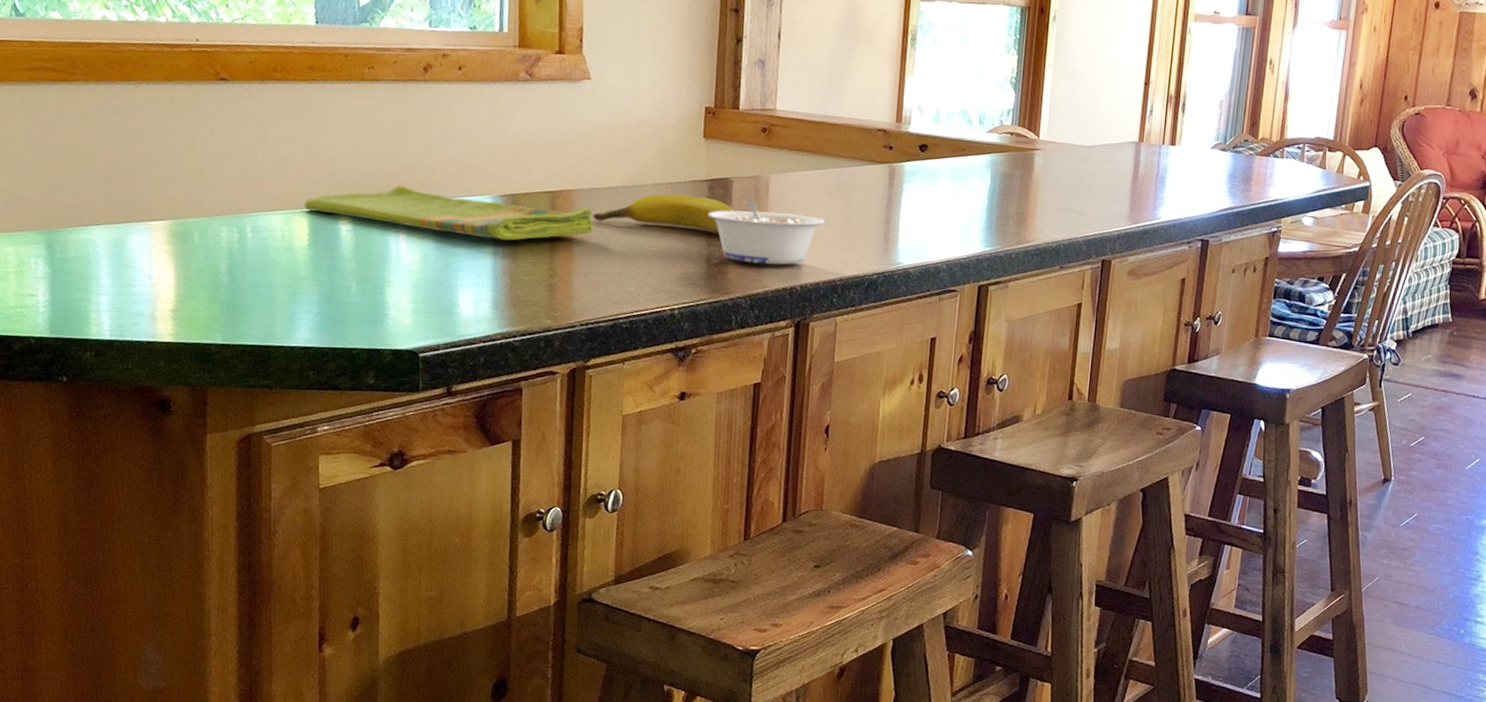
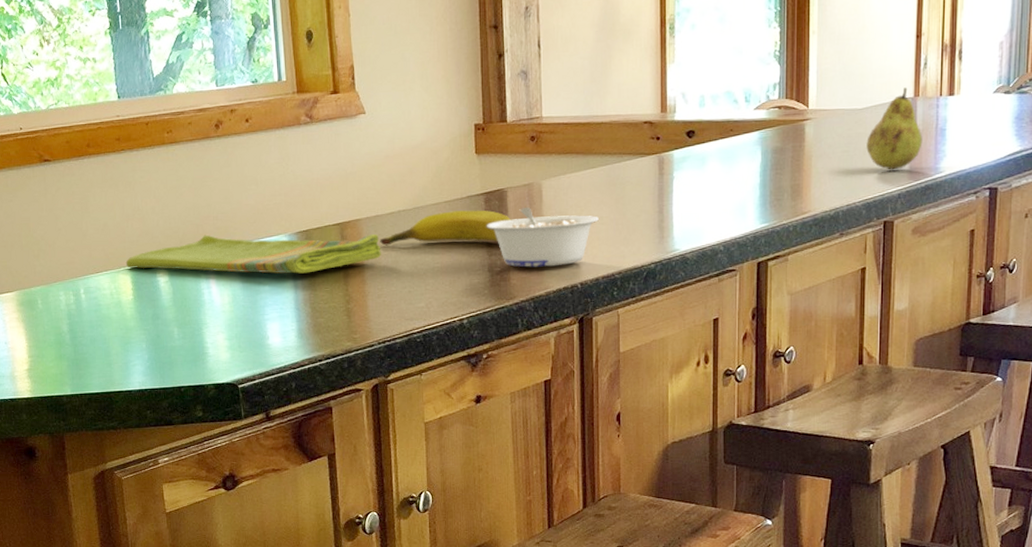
fruit: none [1091,131,1144,211] -> present [866,87,923,170]

